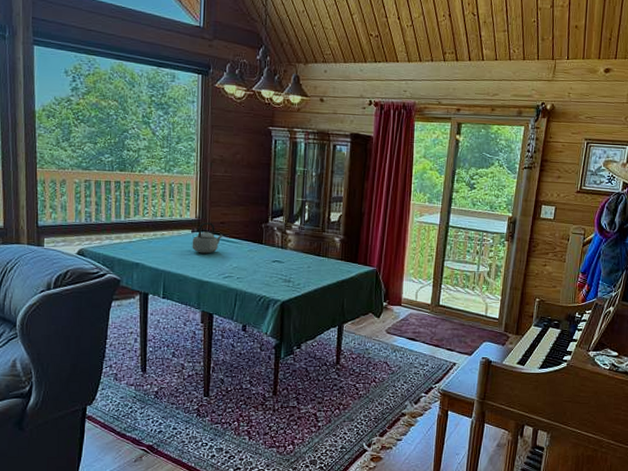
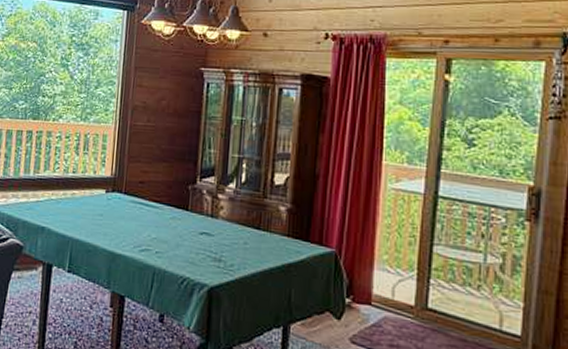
teapot: present [192,222,223,254] -> none [105,181,142,220]

